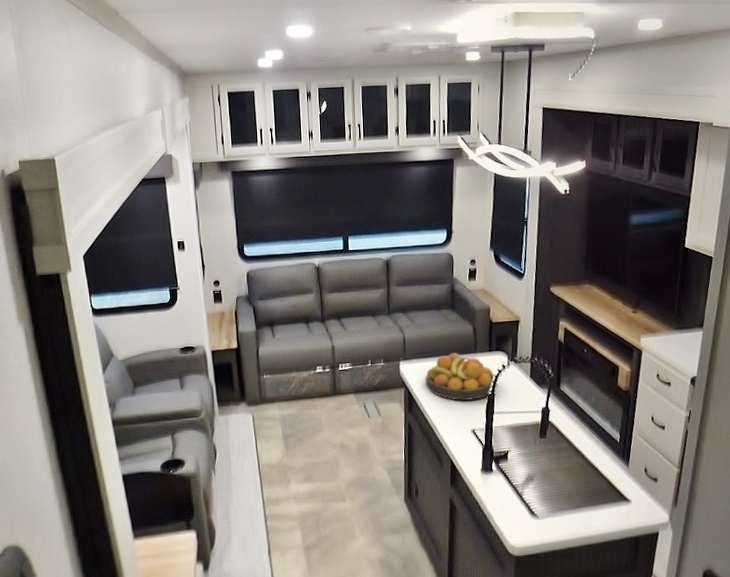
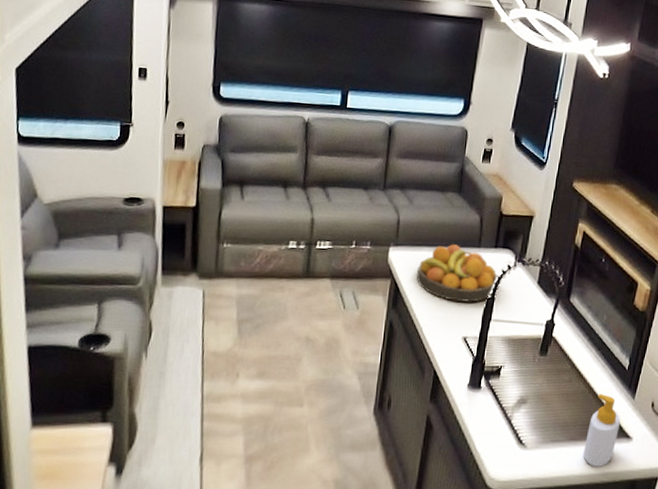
soap bottle: none [589,465,619,529] -> present [583,393,621,467]

